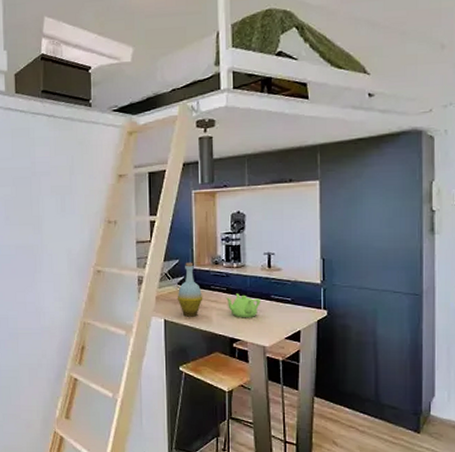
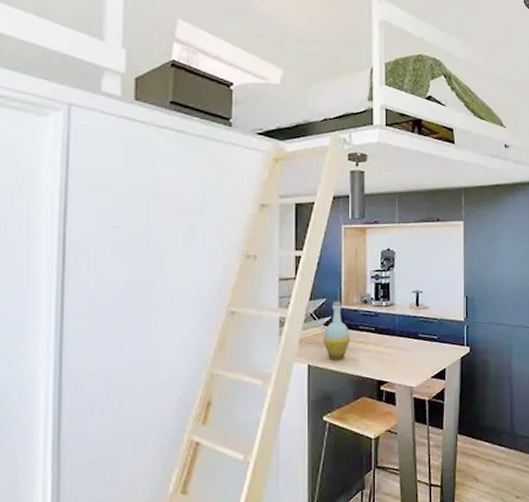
teapot: present [225,293,260,318] -> none [373,333,408,359]

